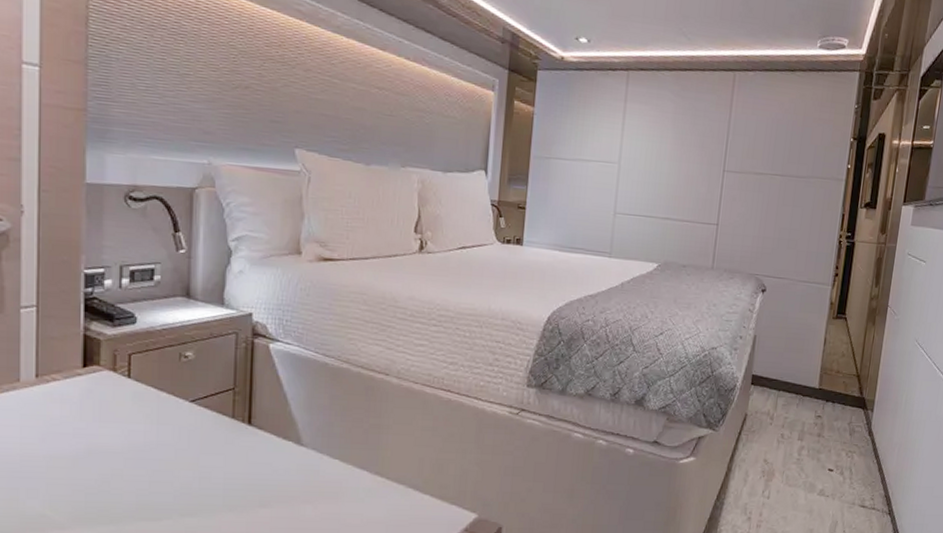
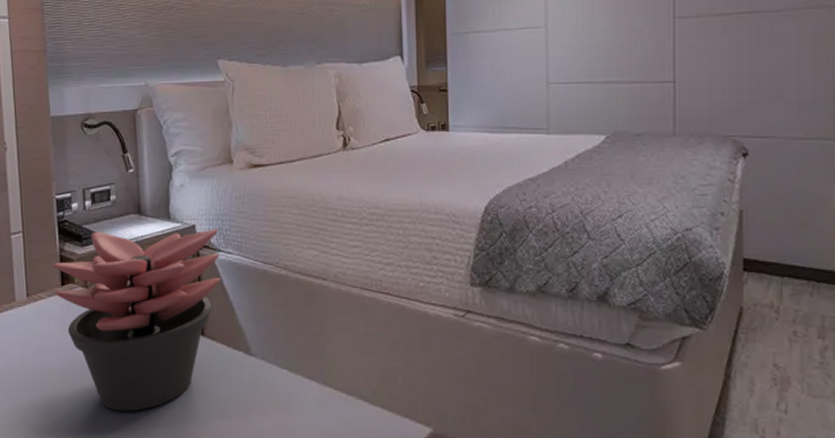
succulent plant: none [73,312,278,501] -> present [53,229,220,412]

